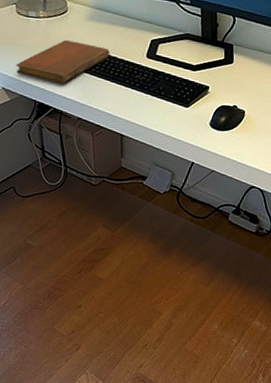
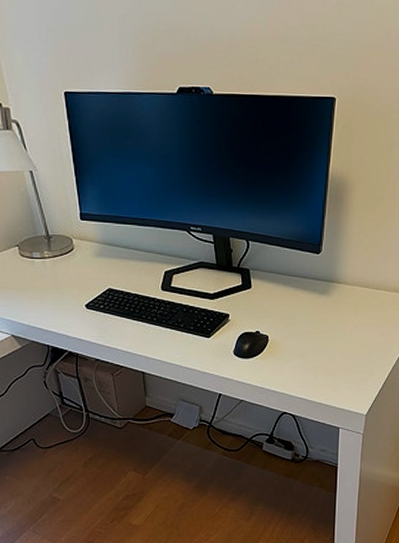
notebook: present [15,40,110,85] -> none [24,279,122,326]

